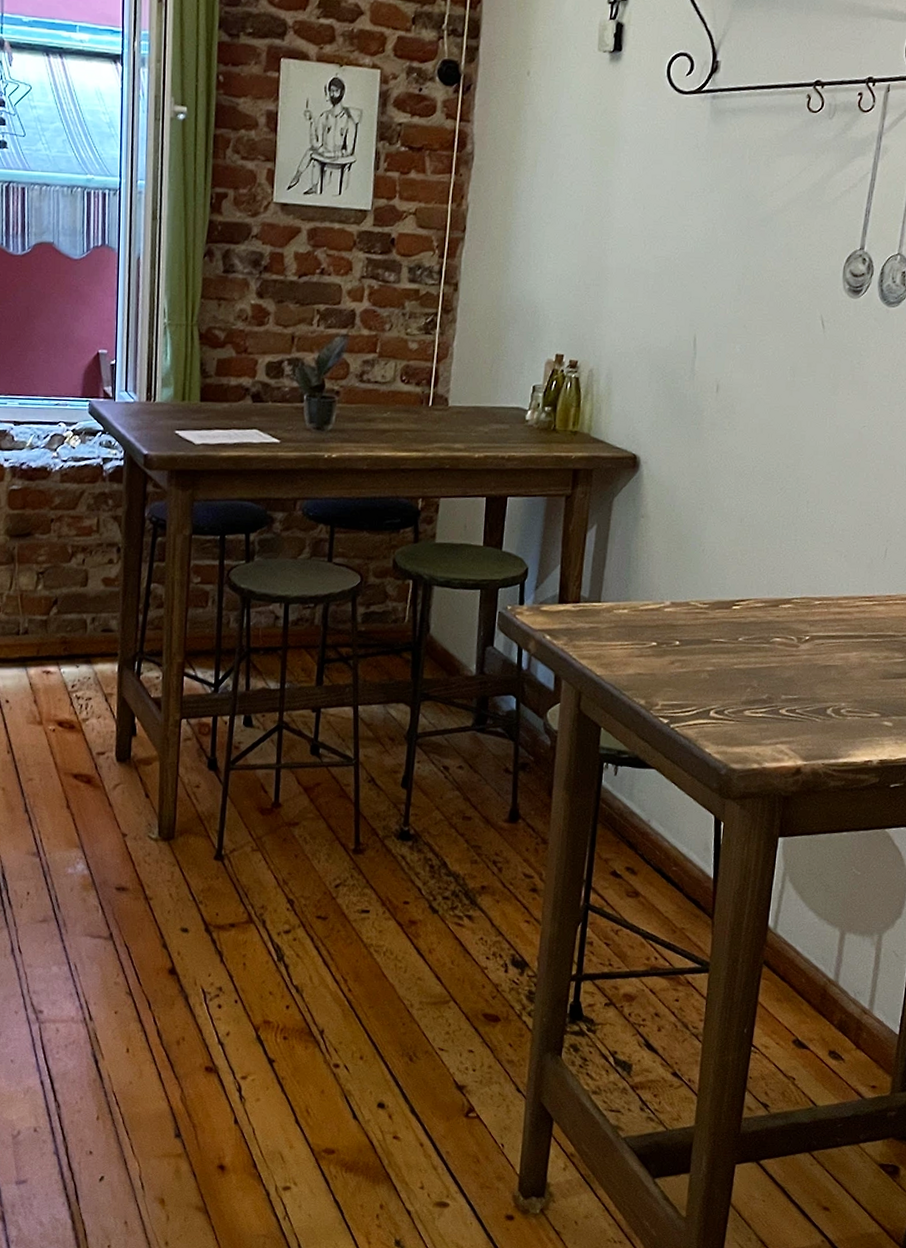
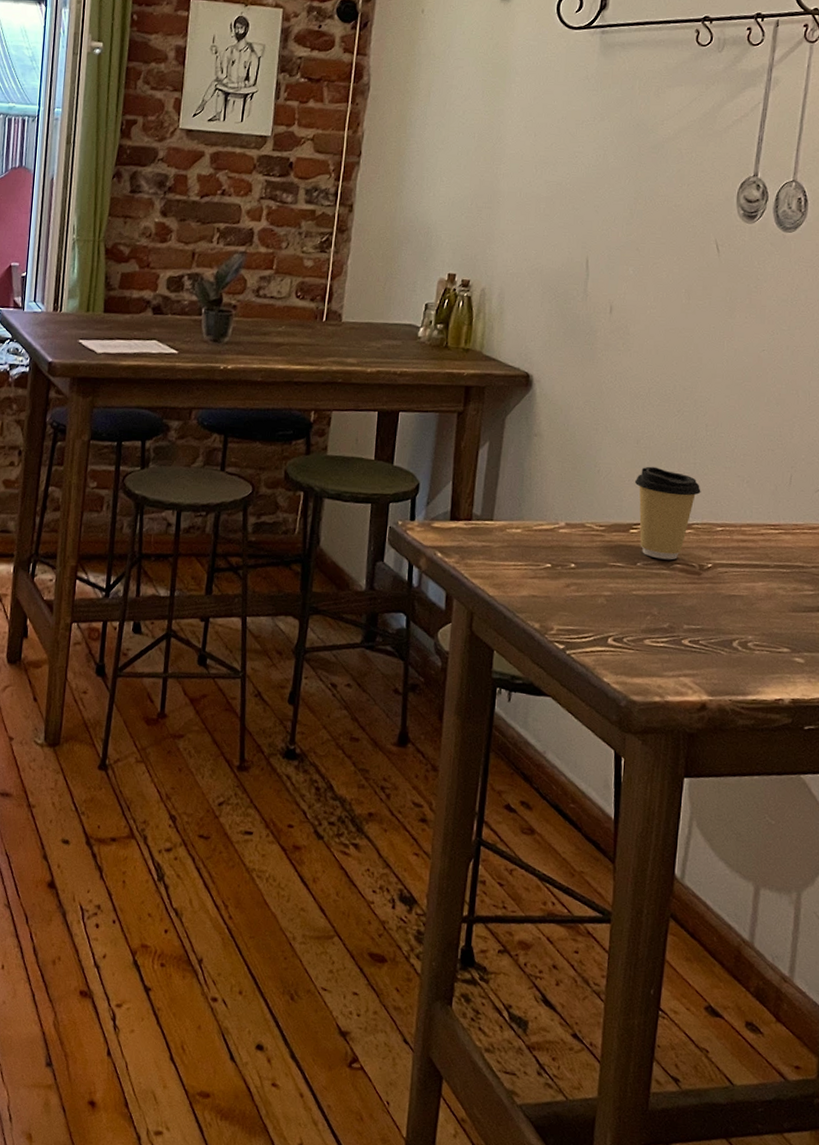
coffee cup: none [737,544,801,634] -> present [634,466,701,560]

